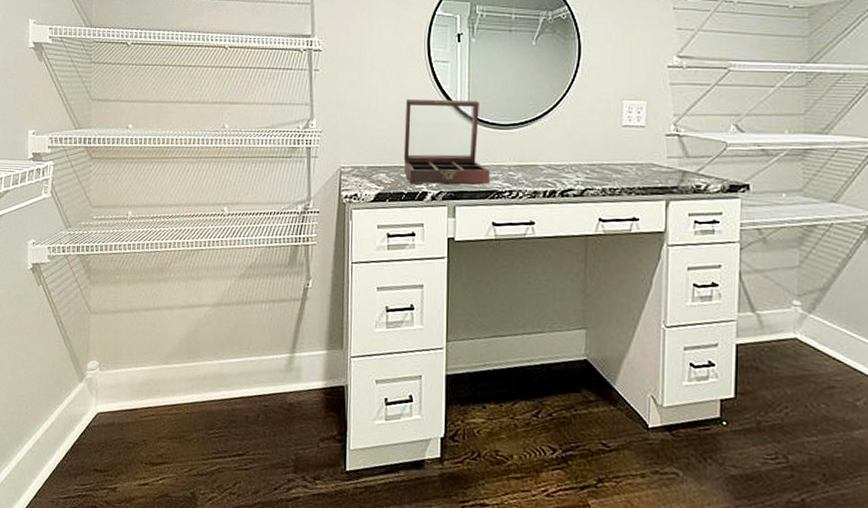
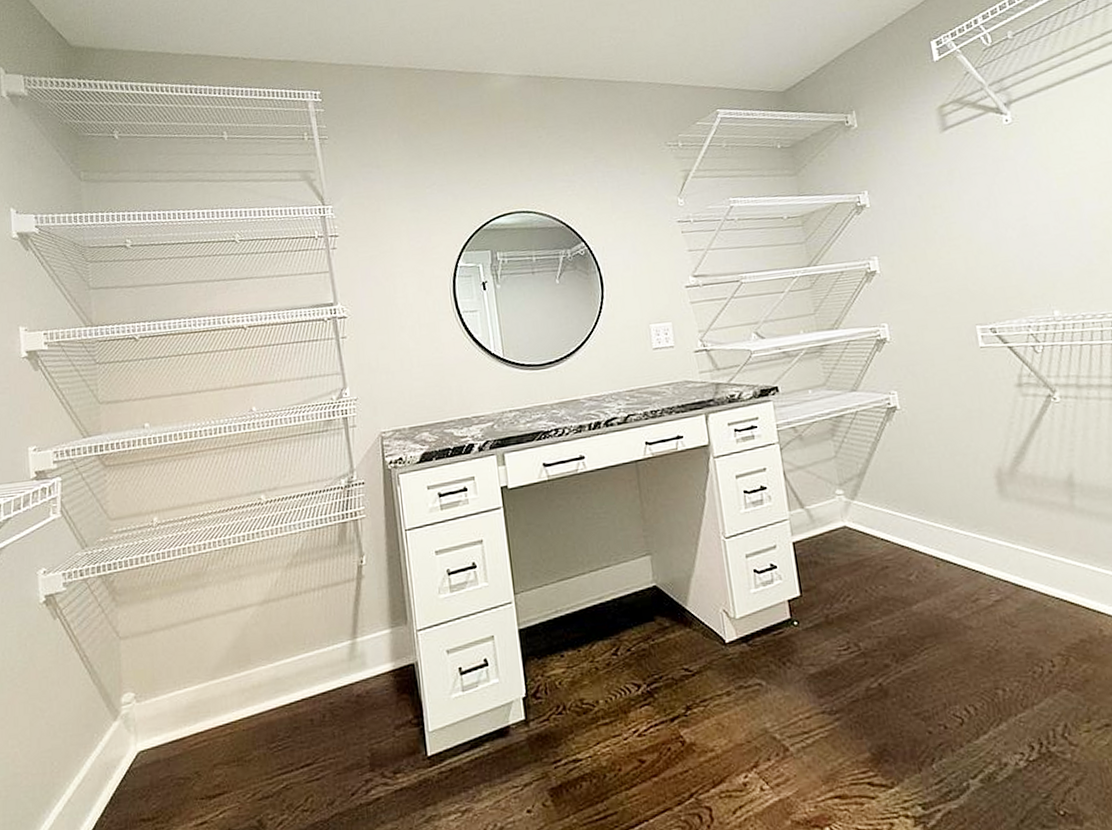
jewelry box: present [403,98,490,185] -> none [439,344,534,439]

